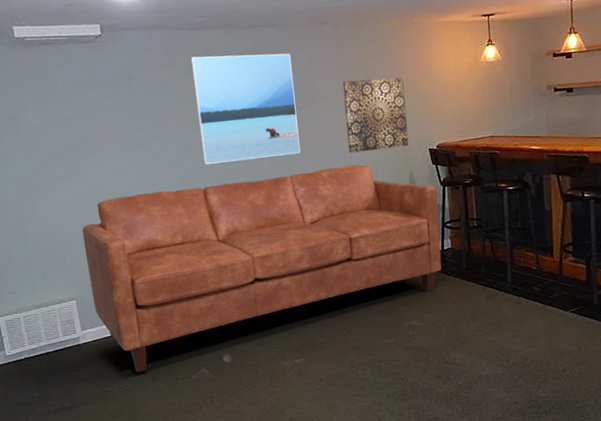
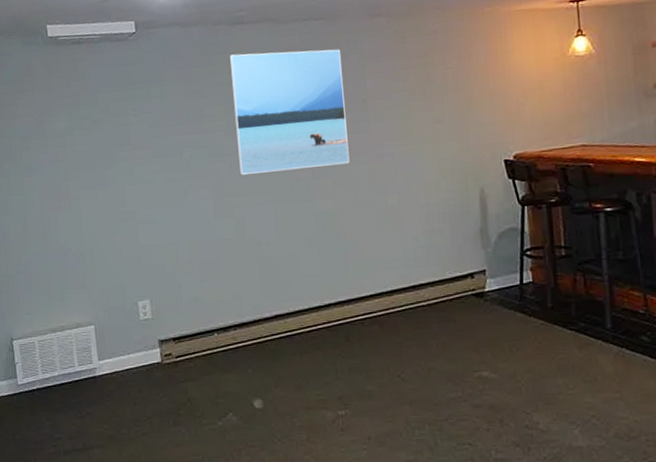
sofa: present [82,165,442,373] -> none [105,178,520,414]
wall art: present [342,77,409,153] -> none [400,75,479,164]

